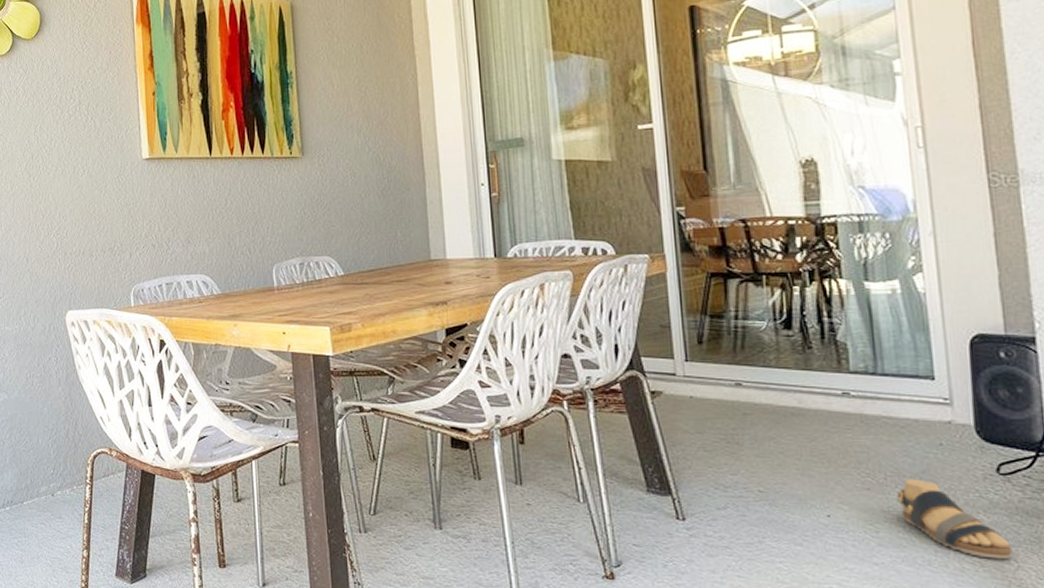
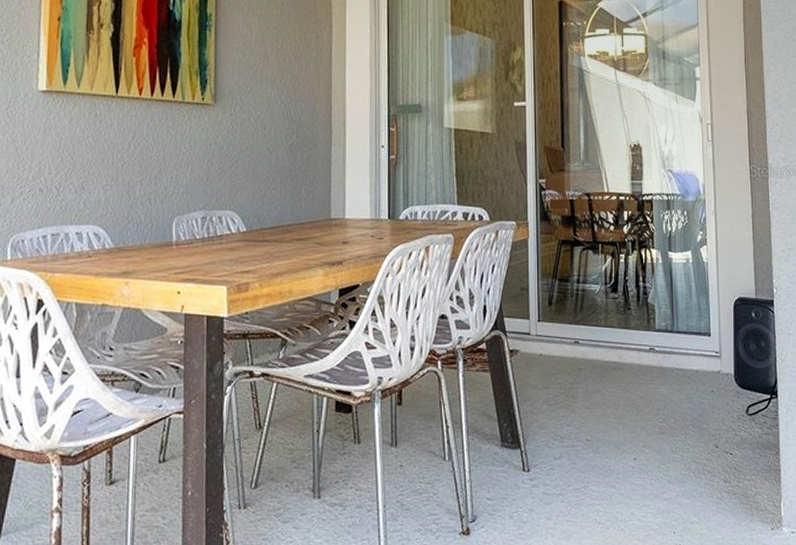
sandal: present [897,478,1012,560] -> none [682,422,753,487]

